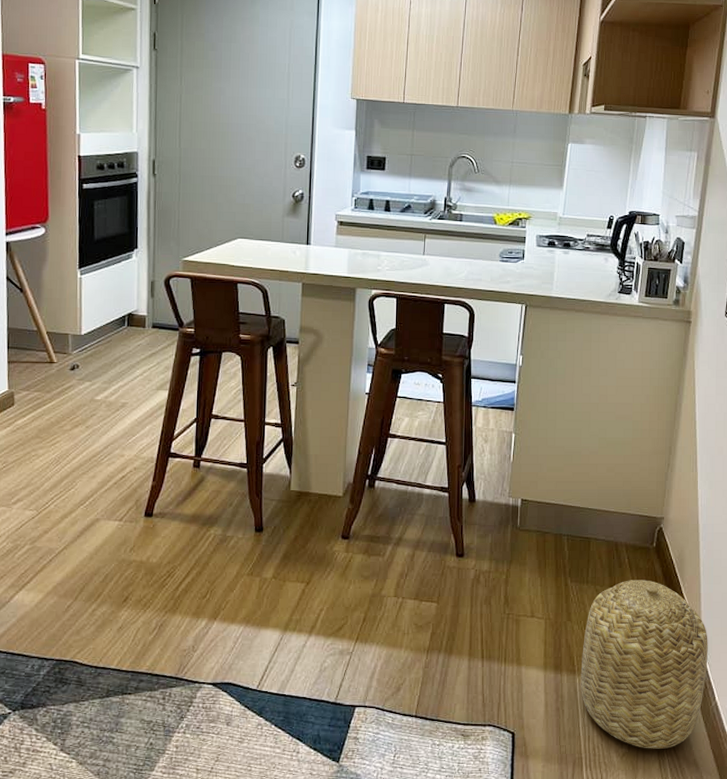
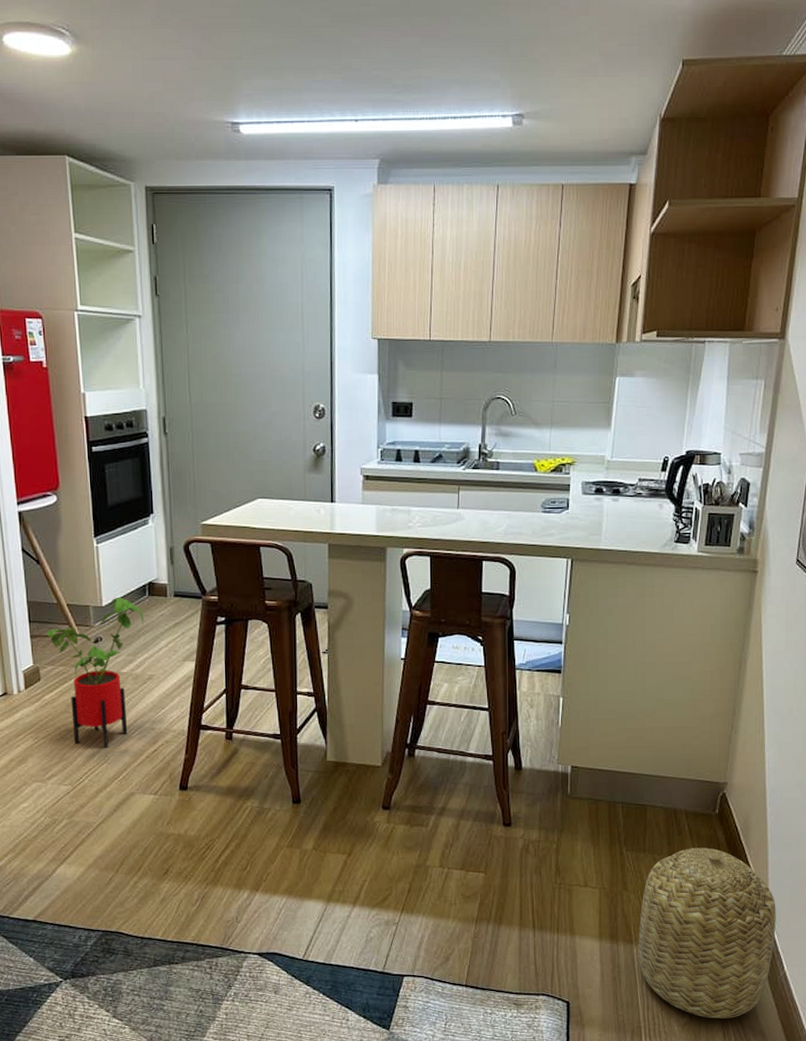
house plant: none [24,326,121,473] -> present [46,597,144,748]

